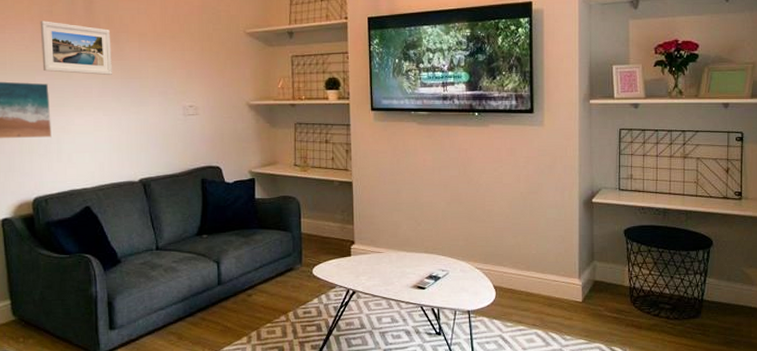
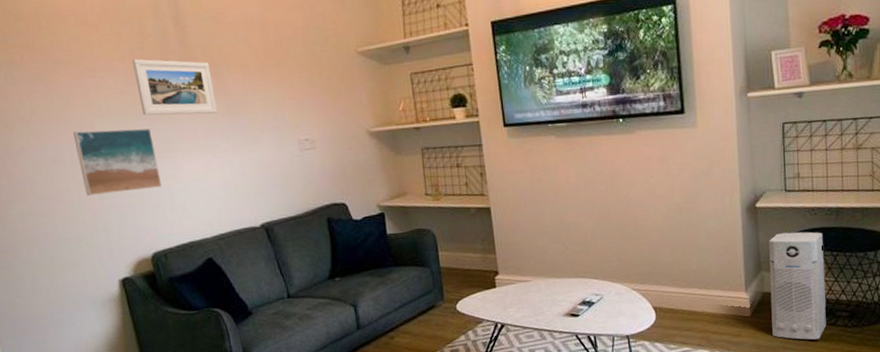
air purifier: none [601,227,651,329] -> present [769,231,826,340]

